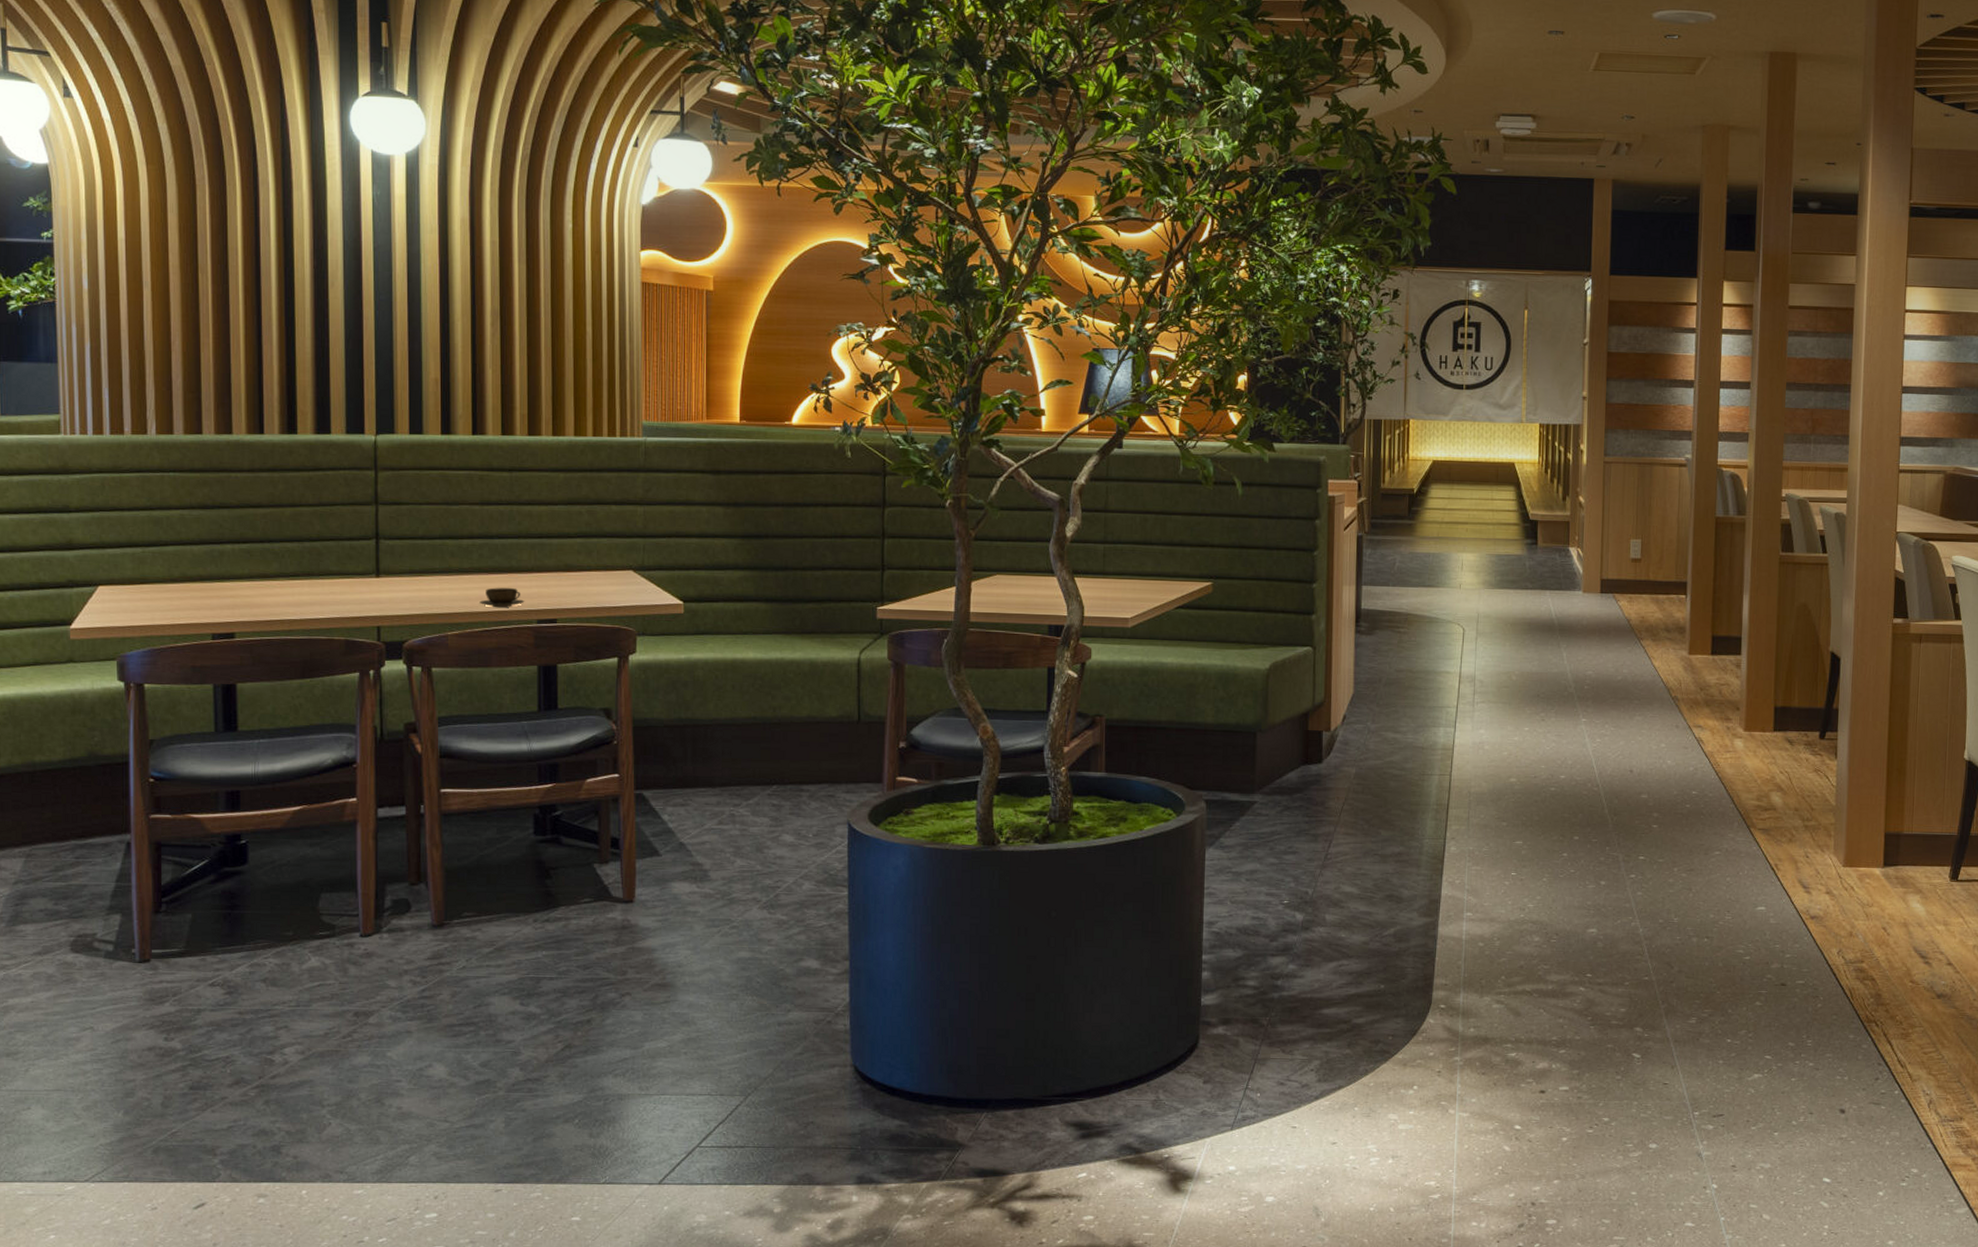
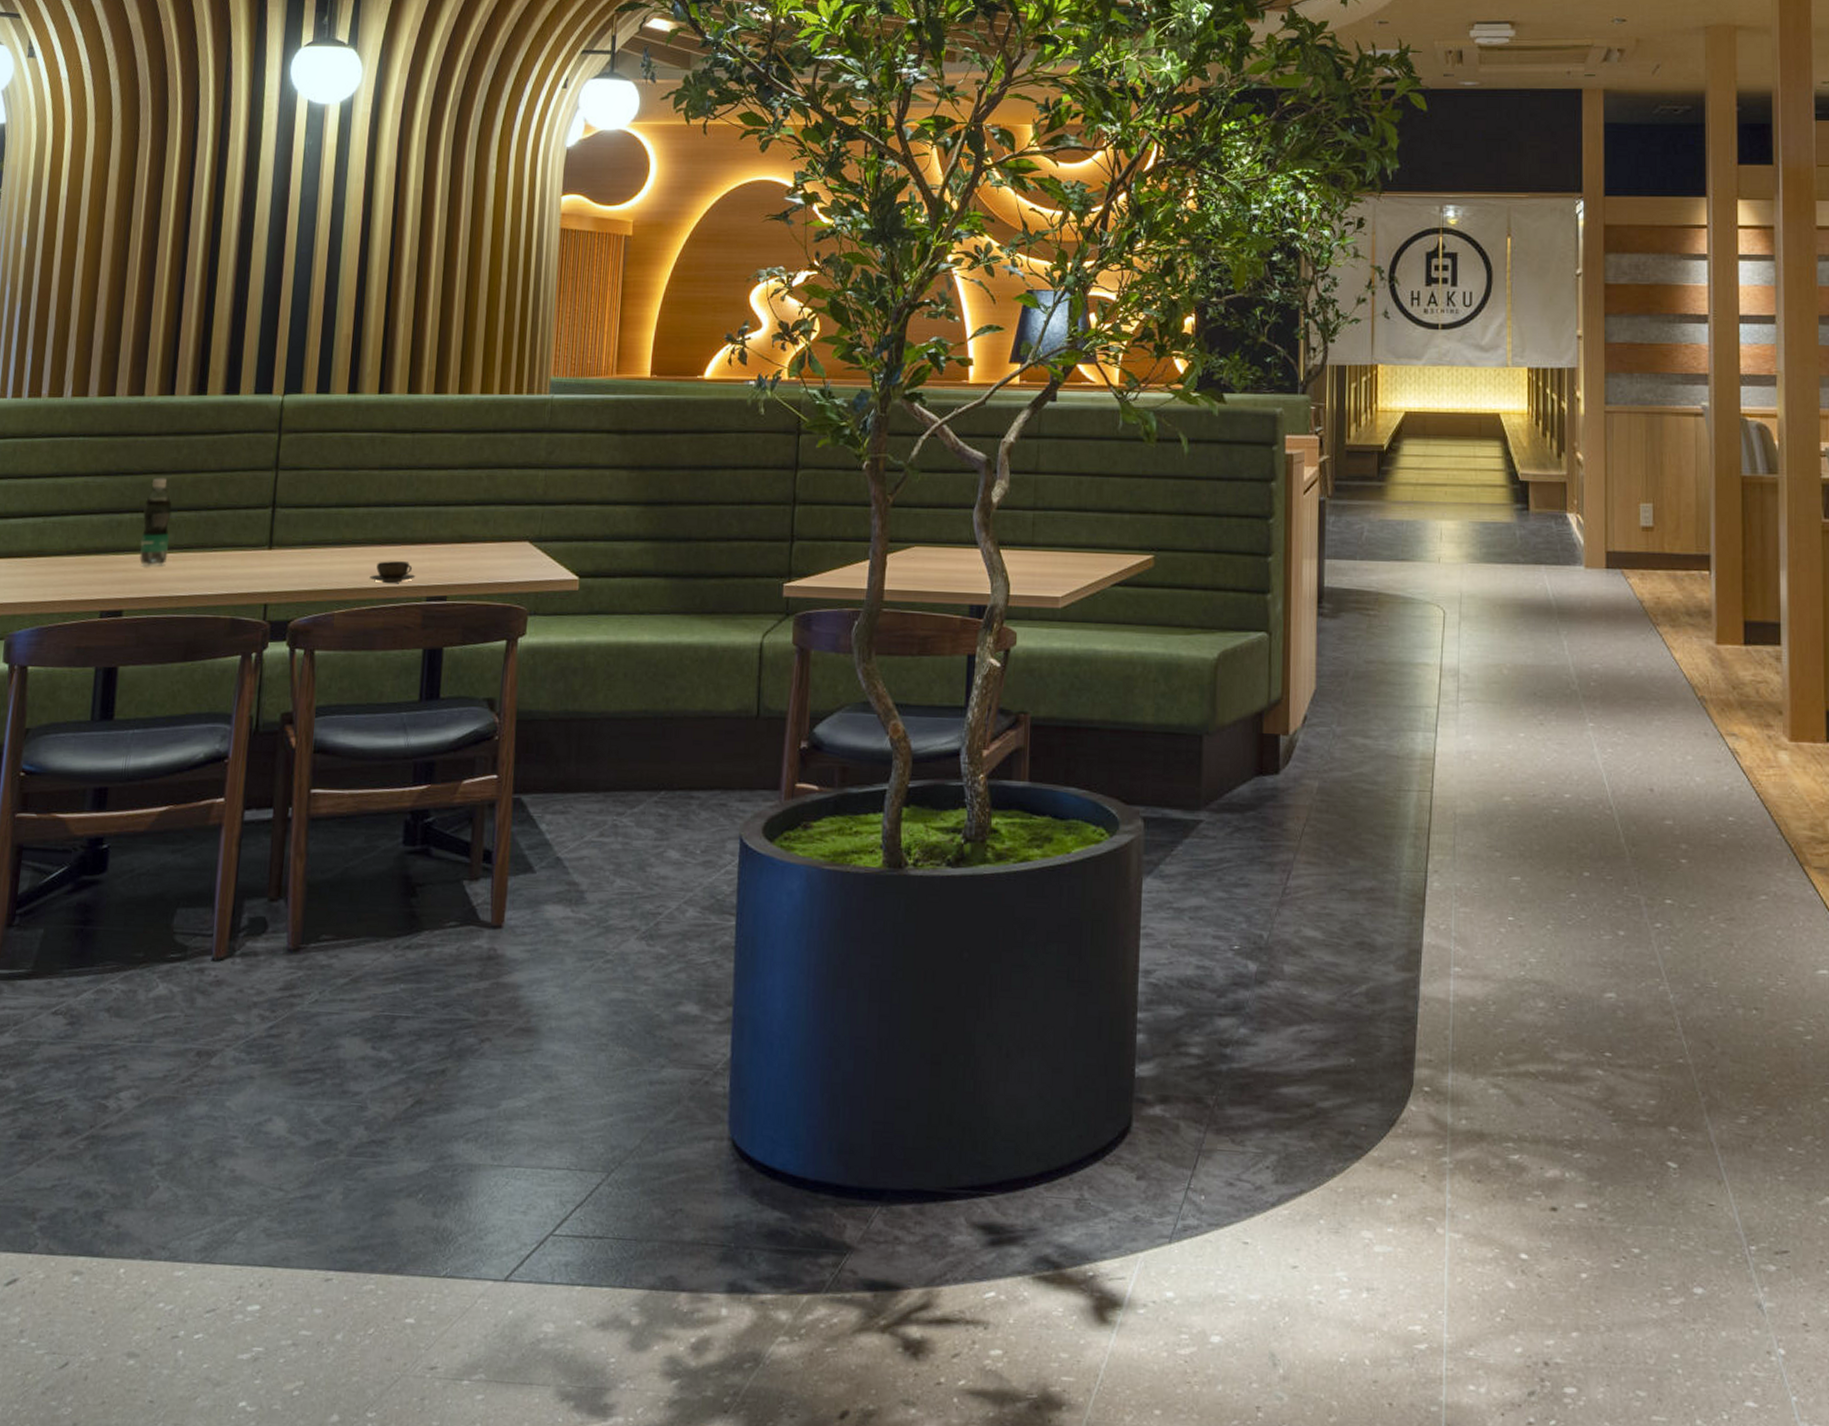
bottle: none [244,511,275,593] -> present [139,478,172,567]

